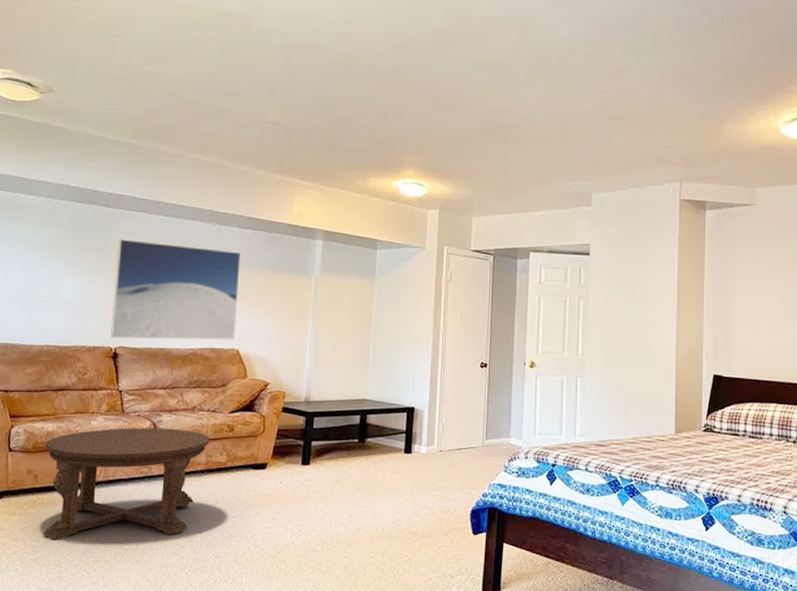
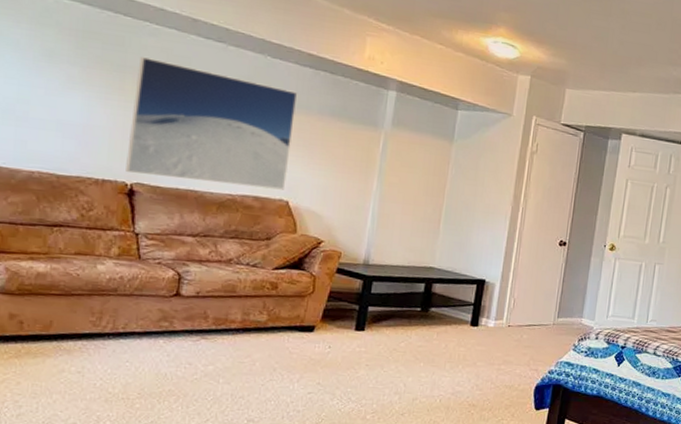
coffee table: present [43,428,210,540] -> none [29,275,248,397]

